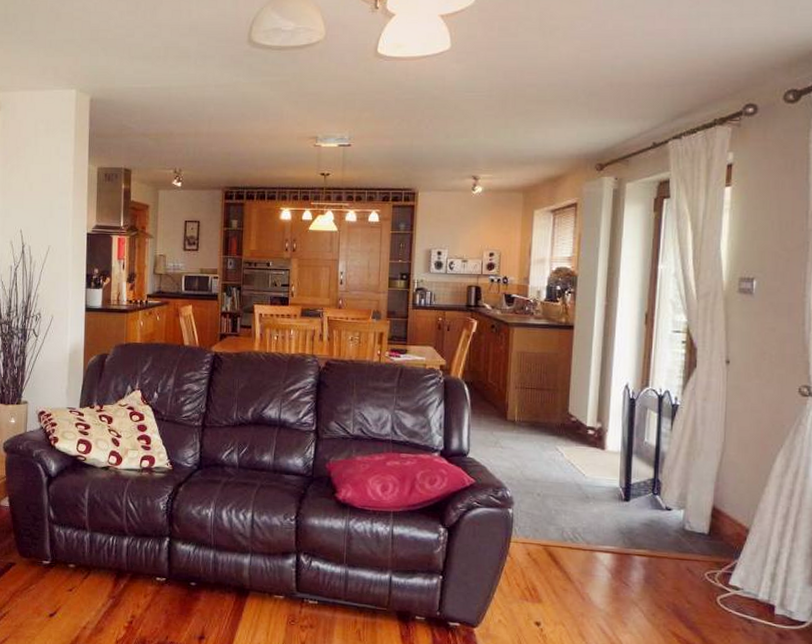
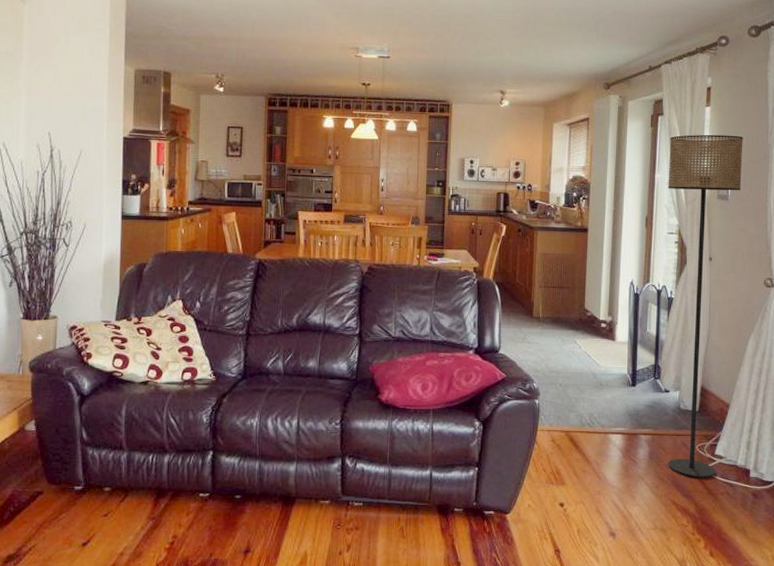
floor lamp: none [669,218,774,611] -> present [668,134,743,478]

